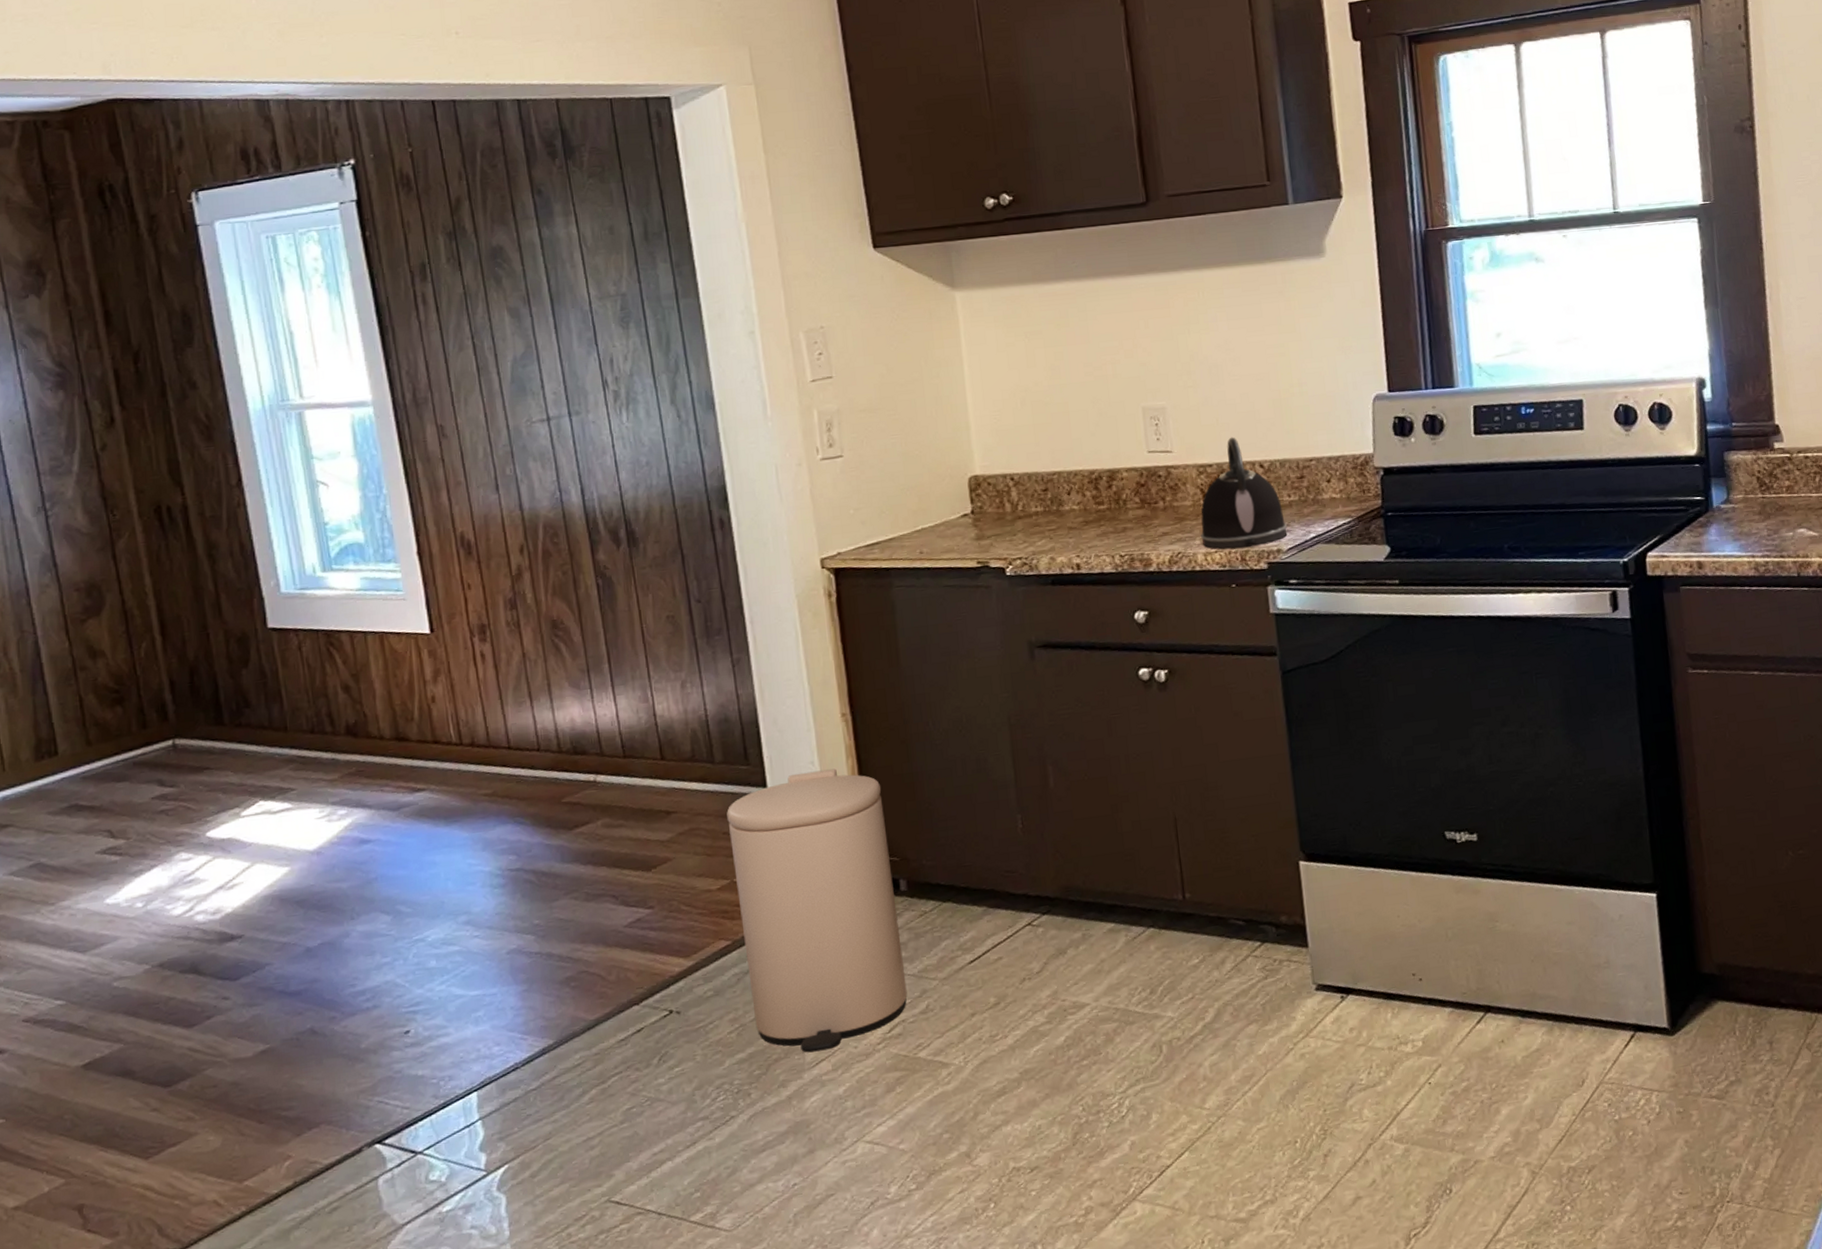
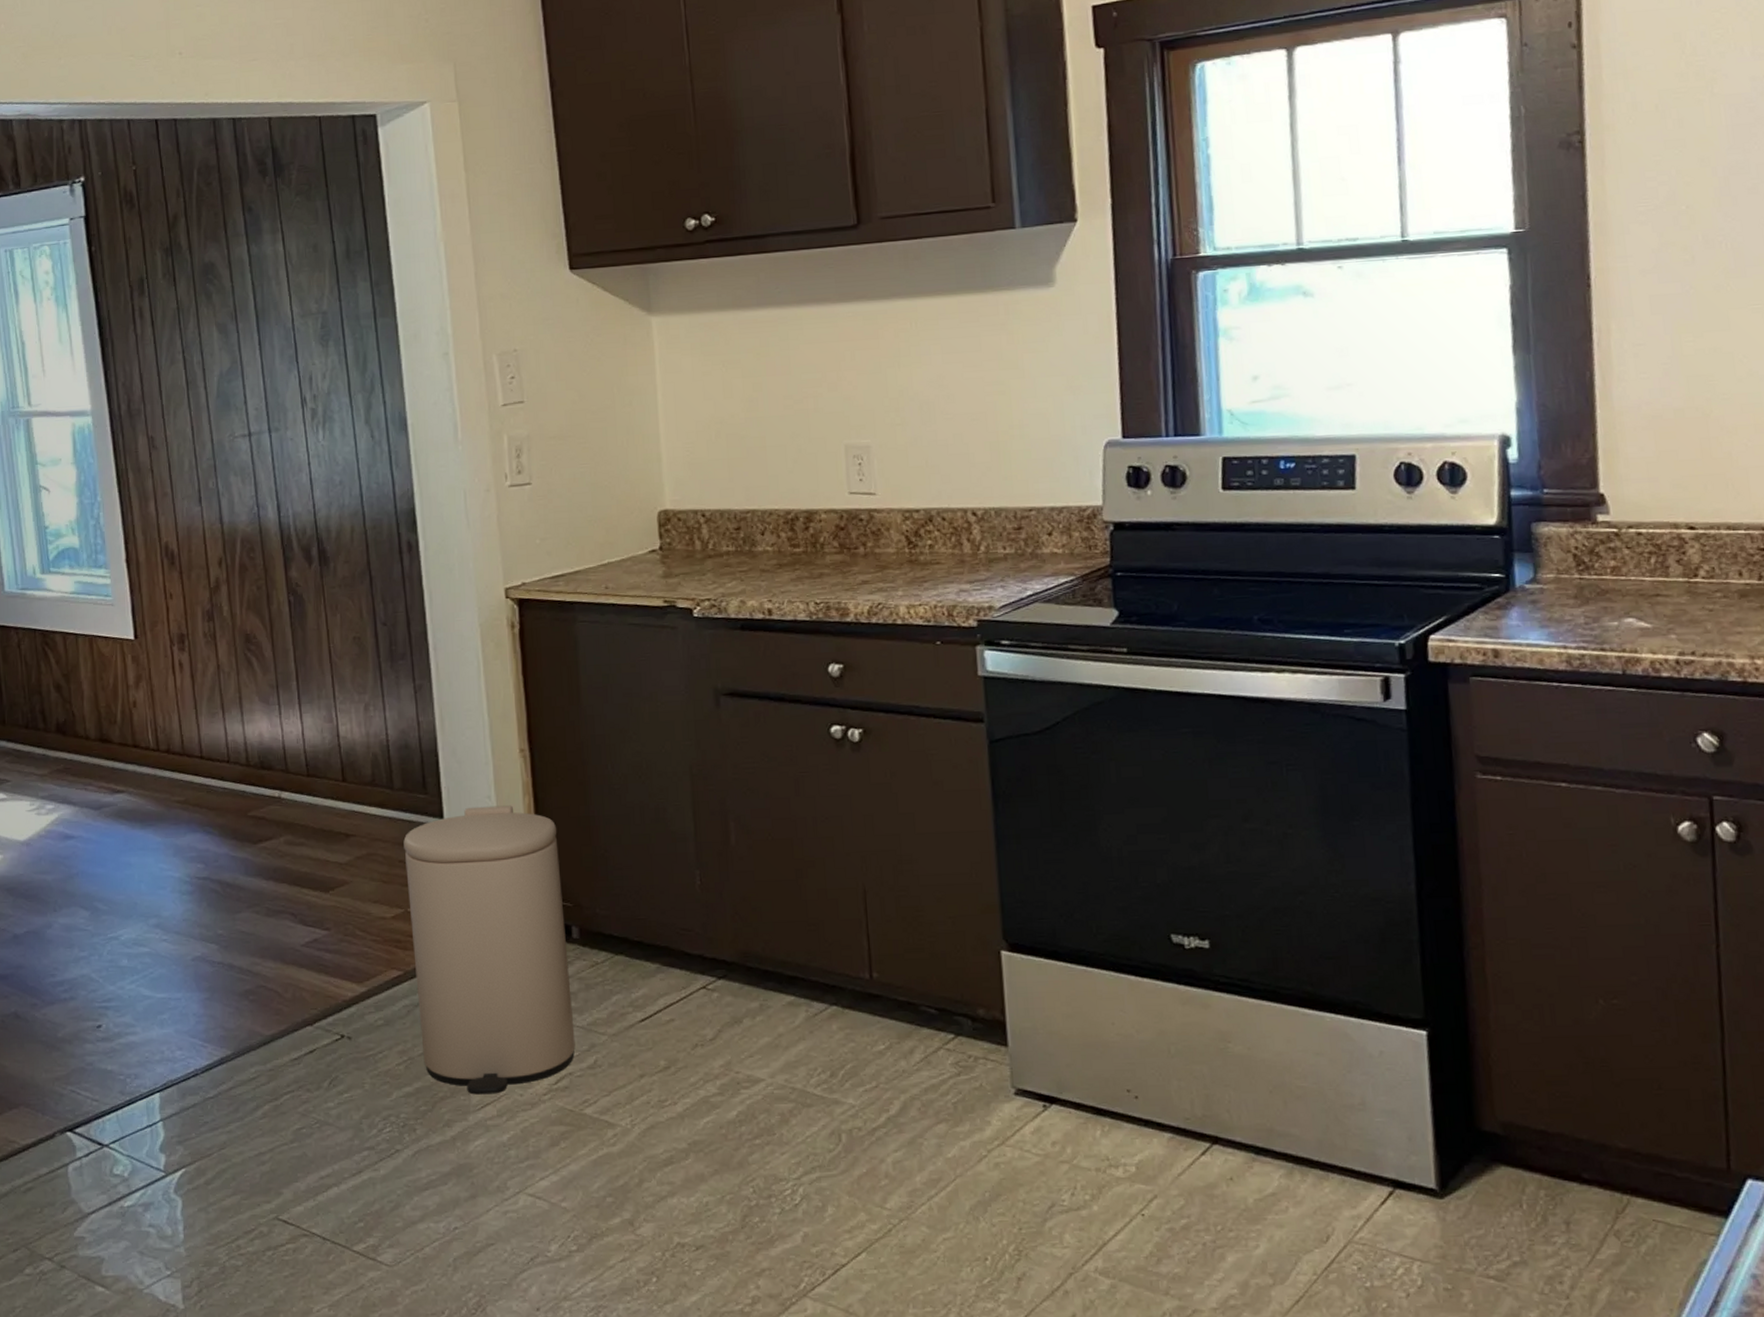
kettle: present [1200,437,1288,550] -> none [904,481,1002,604]

